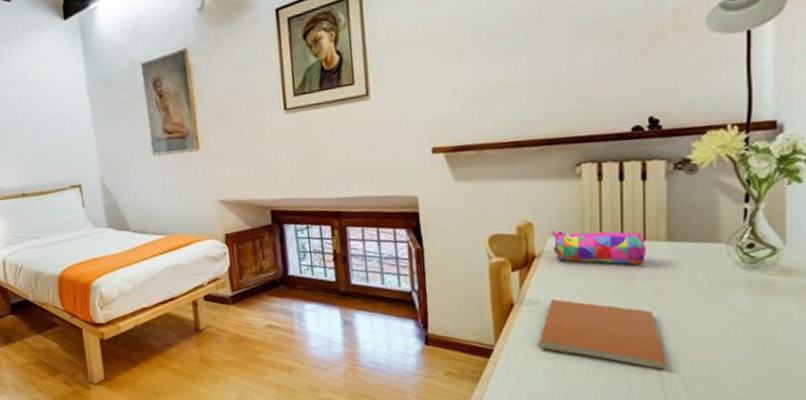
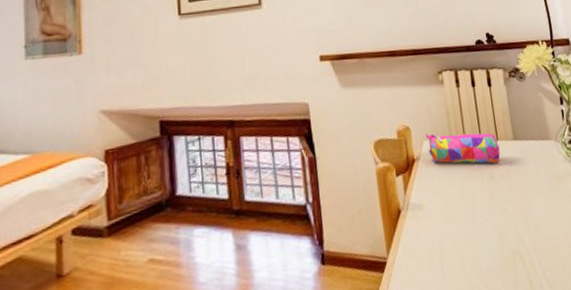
book: present [538,298,666,370] -> none [425,201,531,266]

